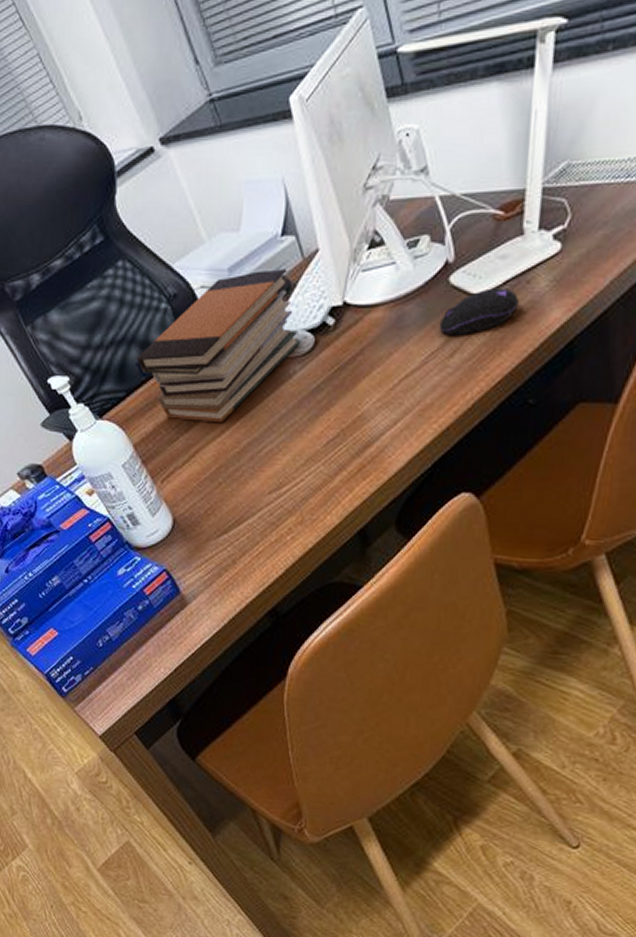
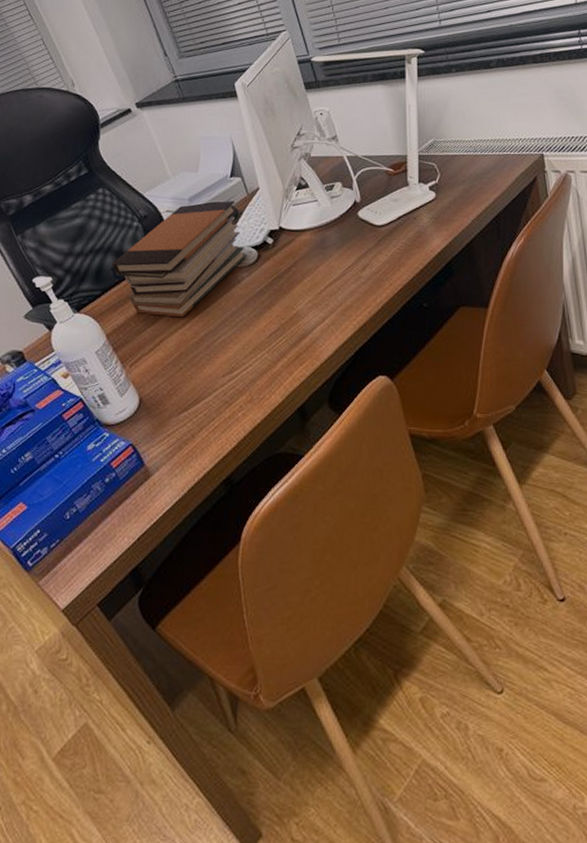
computer mouse: present [438,288,519,336] -> none [352,221,409,255]

